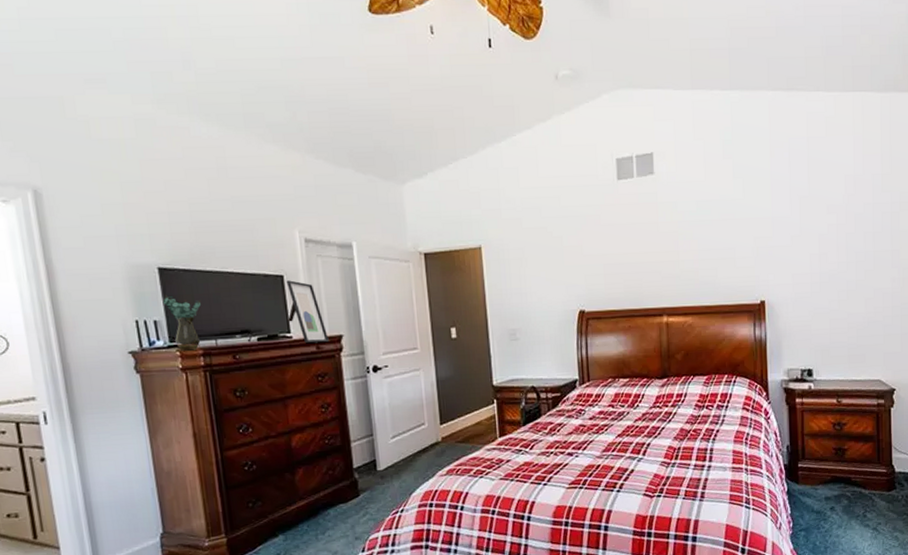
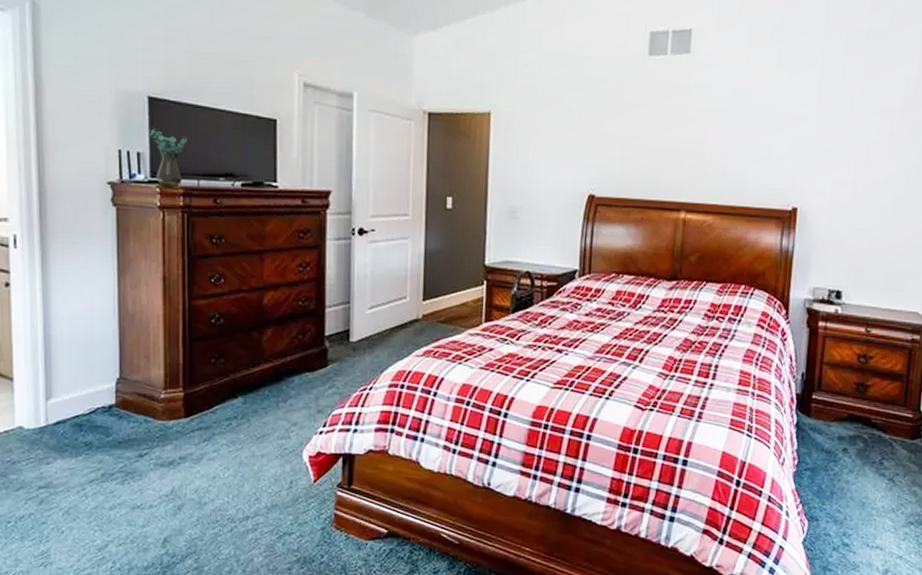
picture frame: present [286,280,329,343] -> none [276,125,316,197]

